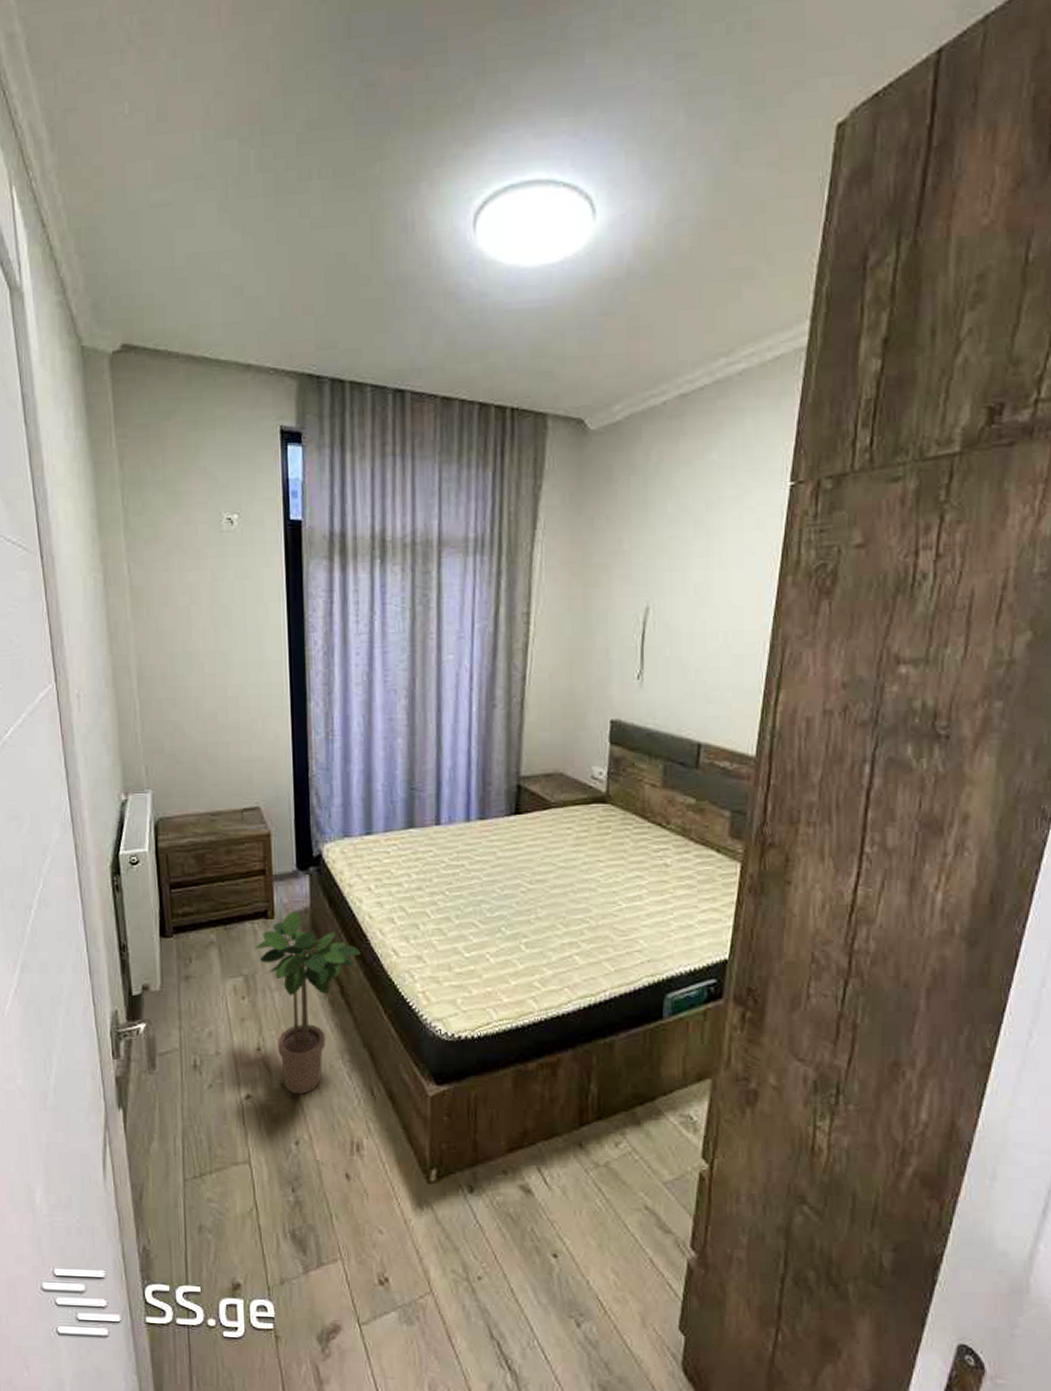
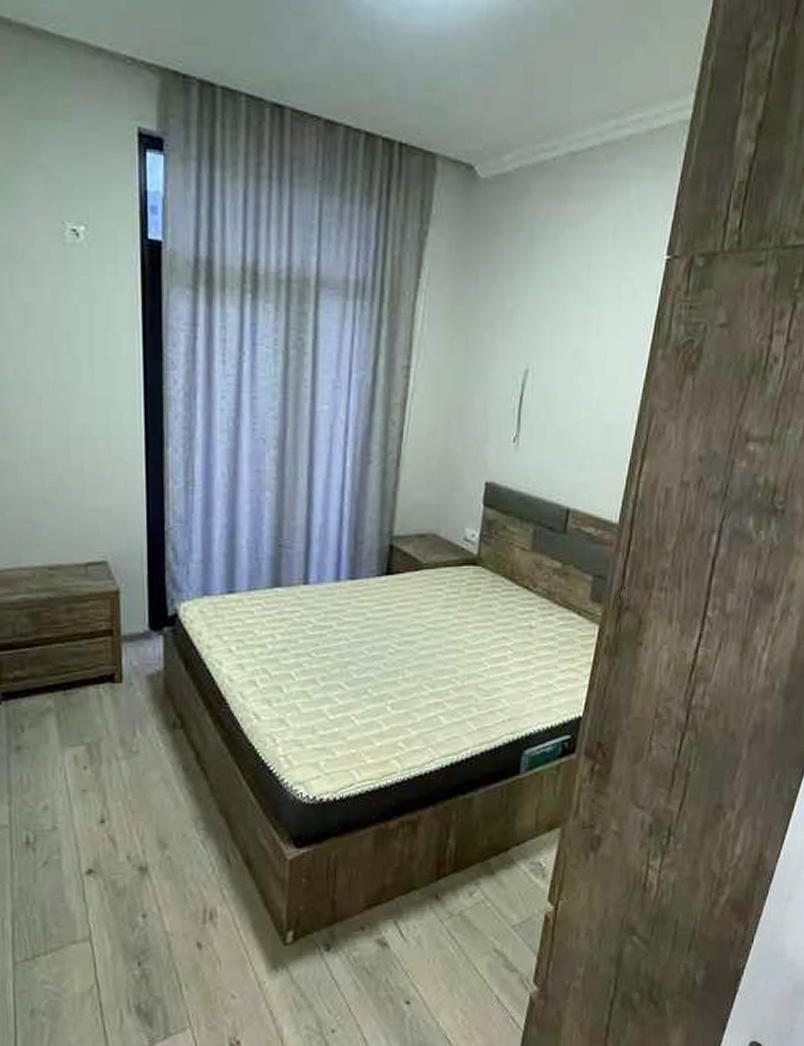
potted plant: present [255,911,361,1095] -> none [99,674,219,866]

